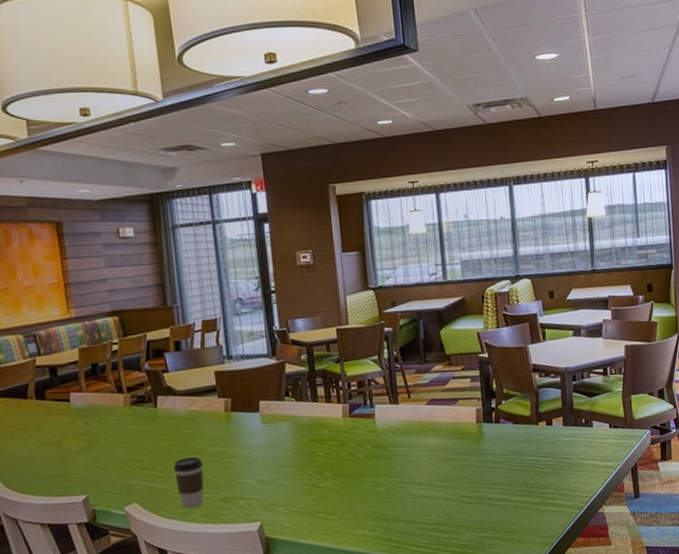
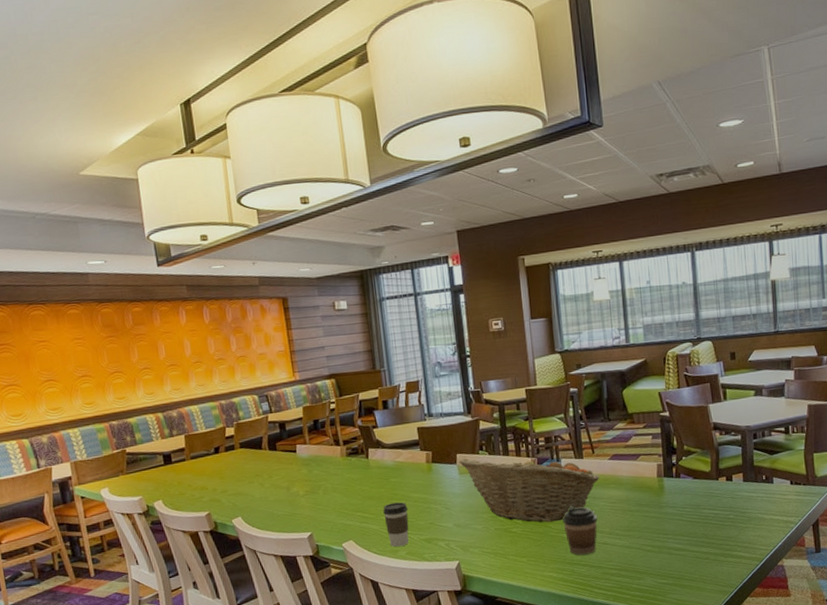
fruit basket: none [262,400,416,476] -> present [459,454,600,523]
coffee cup: none [377,456,414,510] -> present [563,506,597,555]

